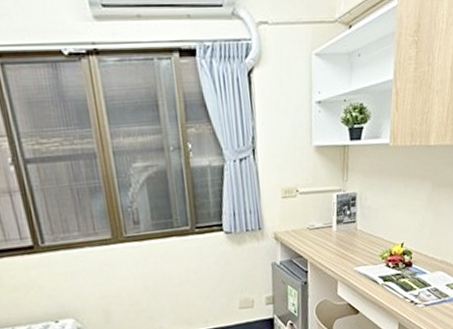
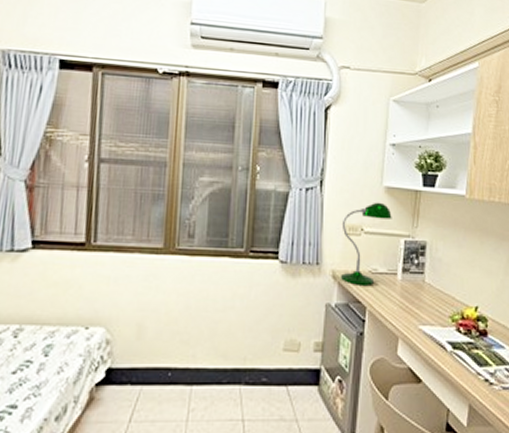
desk lamp: none [277,162,324,243] -> present [341,202,392,285]

